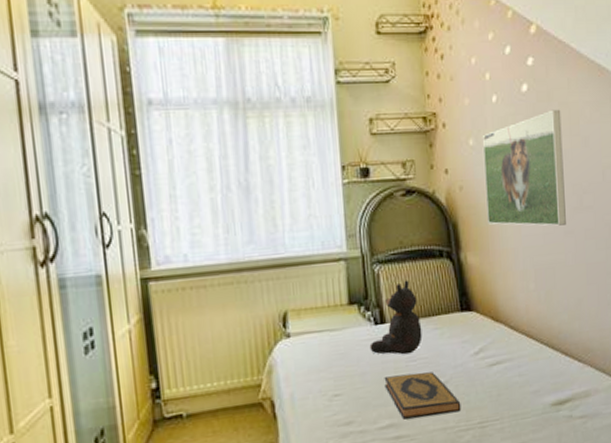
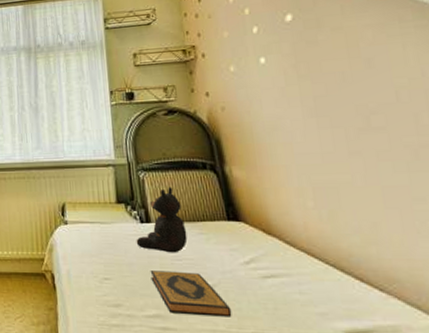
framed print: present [482,109,566,226] -> none [243,34,350,146]

